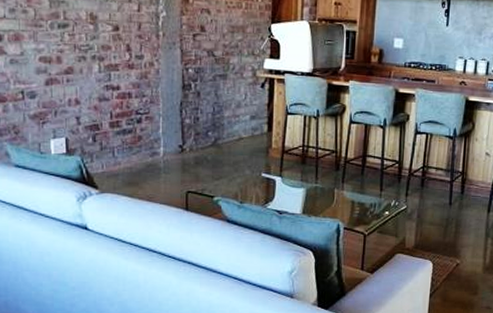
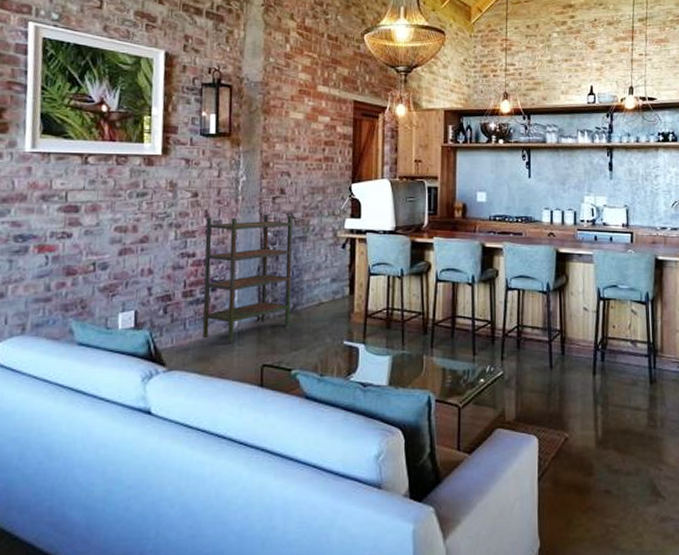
bookshelf: none [128,51,213,172] -> present [202,215,293,344]

